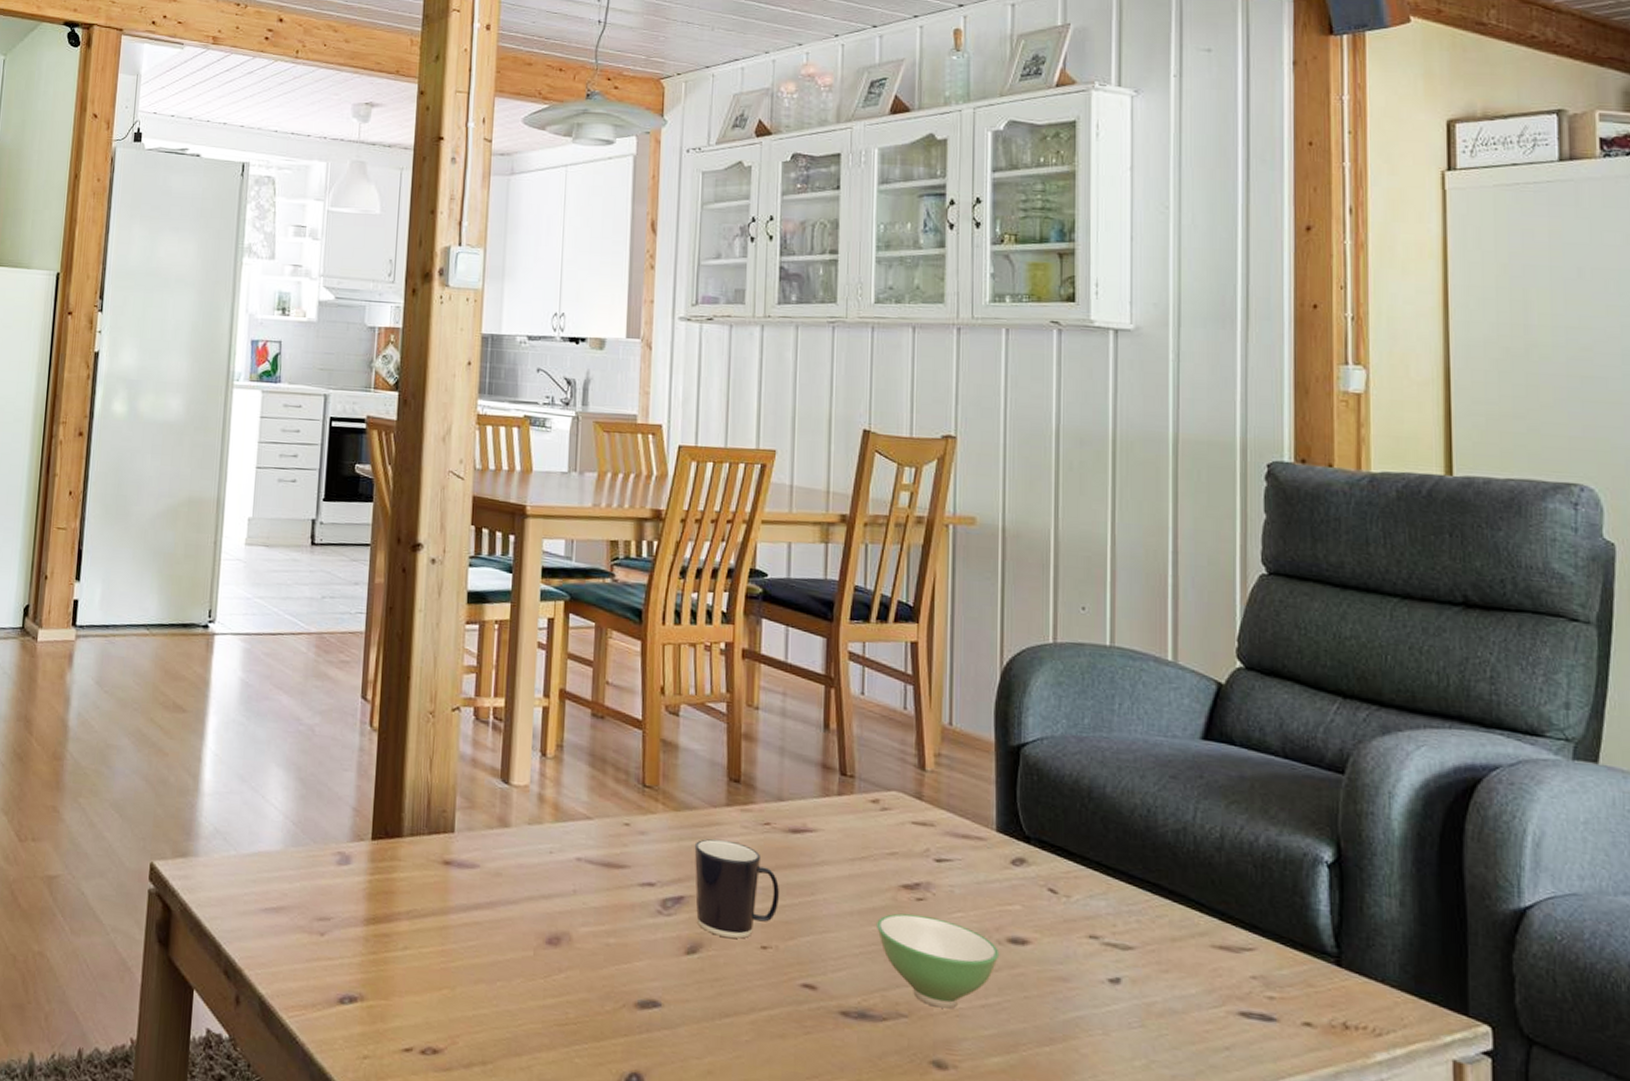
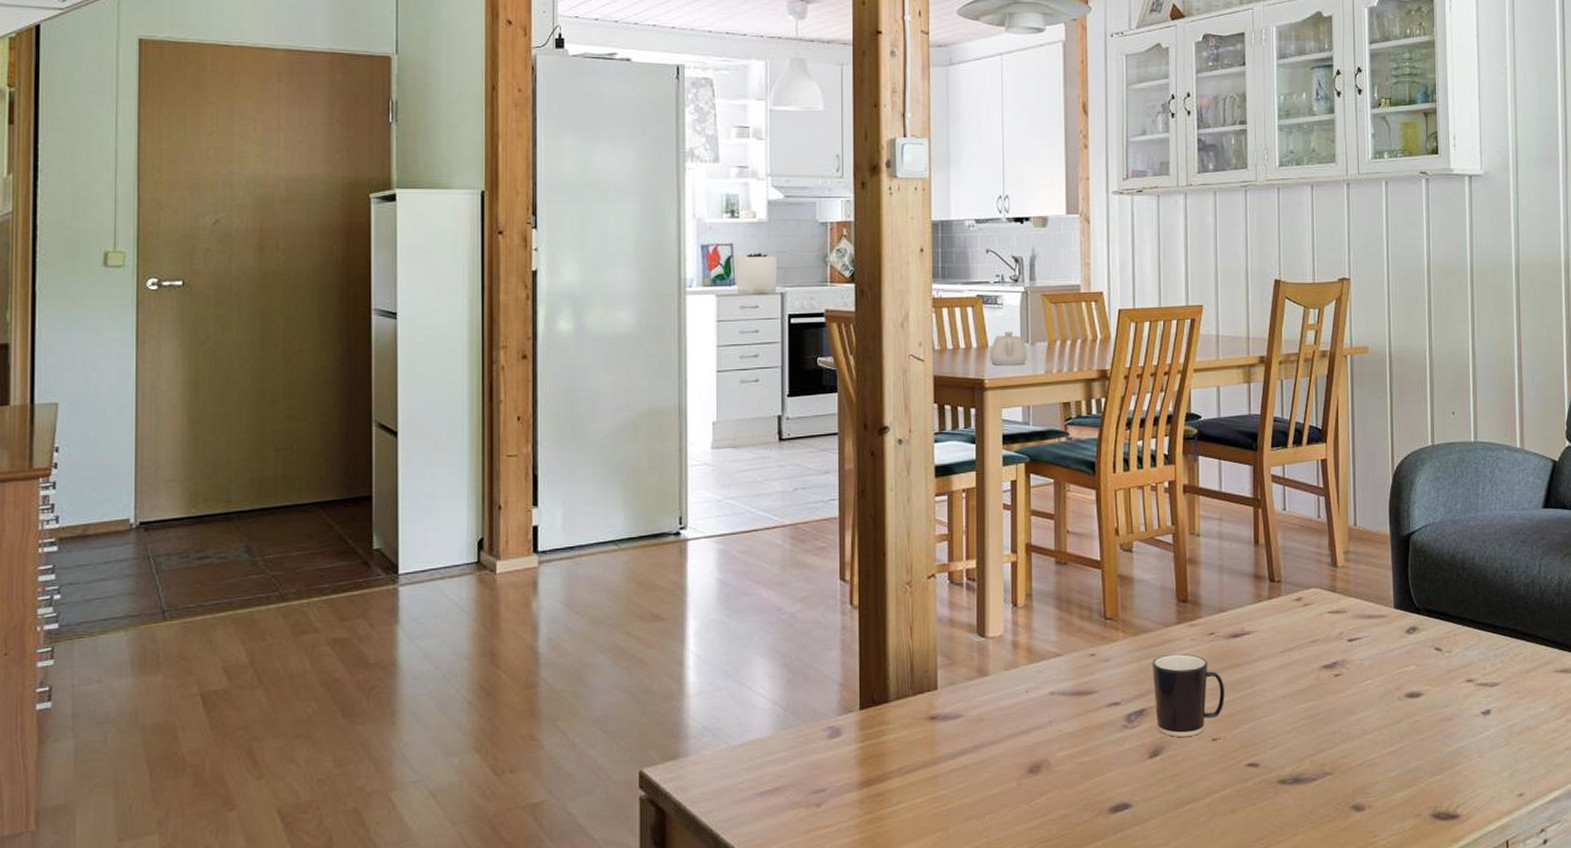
planter: none [281,351,324,394] -> present [736,252,778,294]
teapot: none [533,457,574,495] -> present [990,331,1027,365]
bowl: present [875,913,1000,1009] -> none [1303,688,1401,761]

